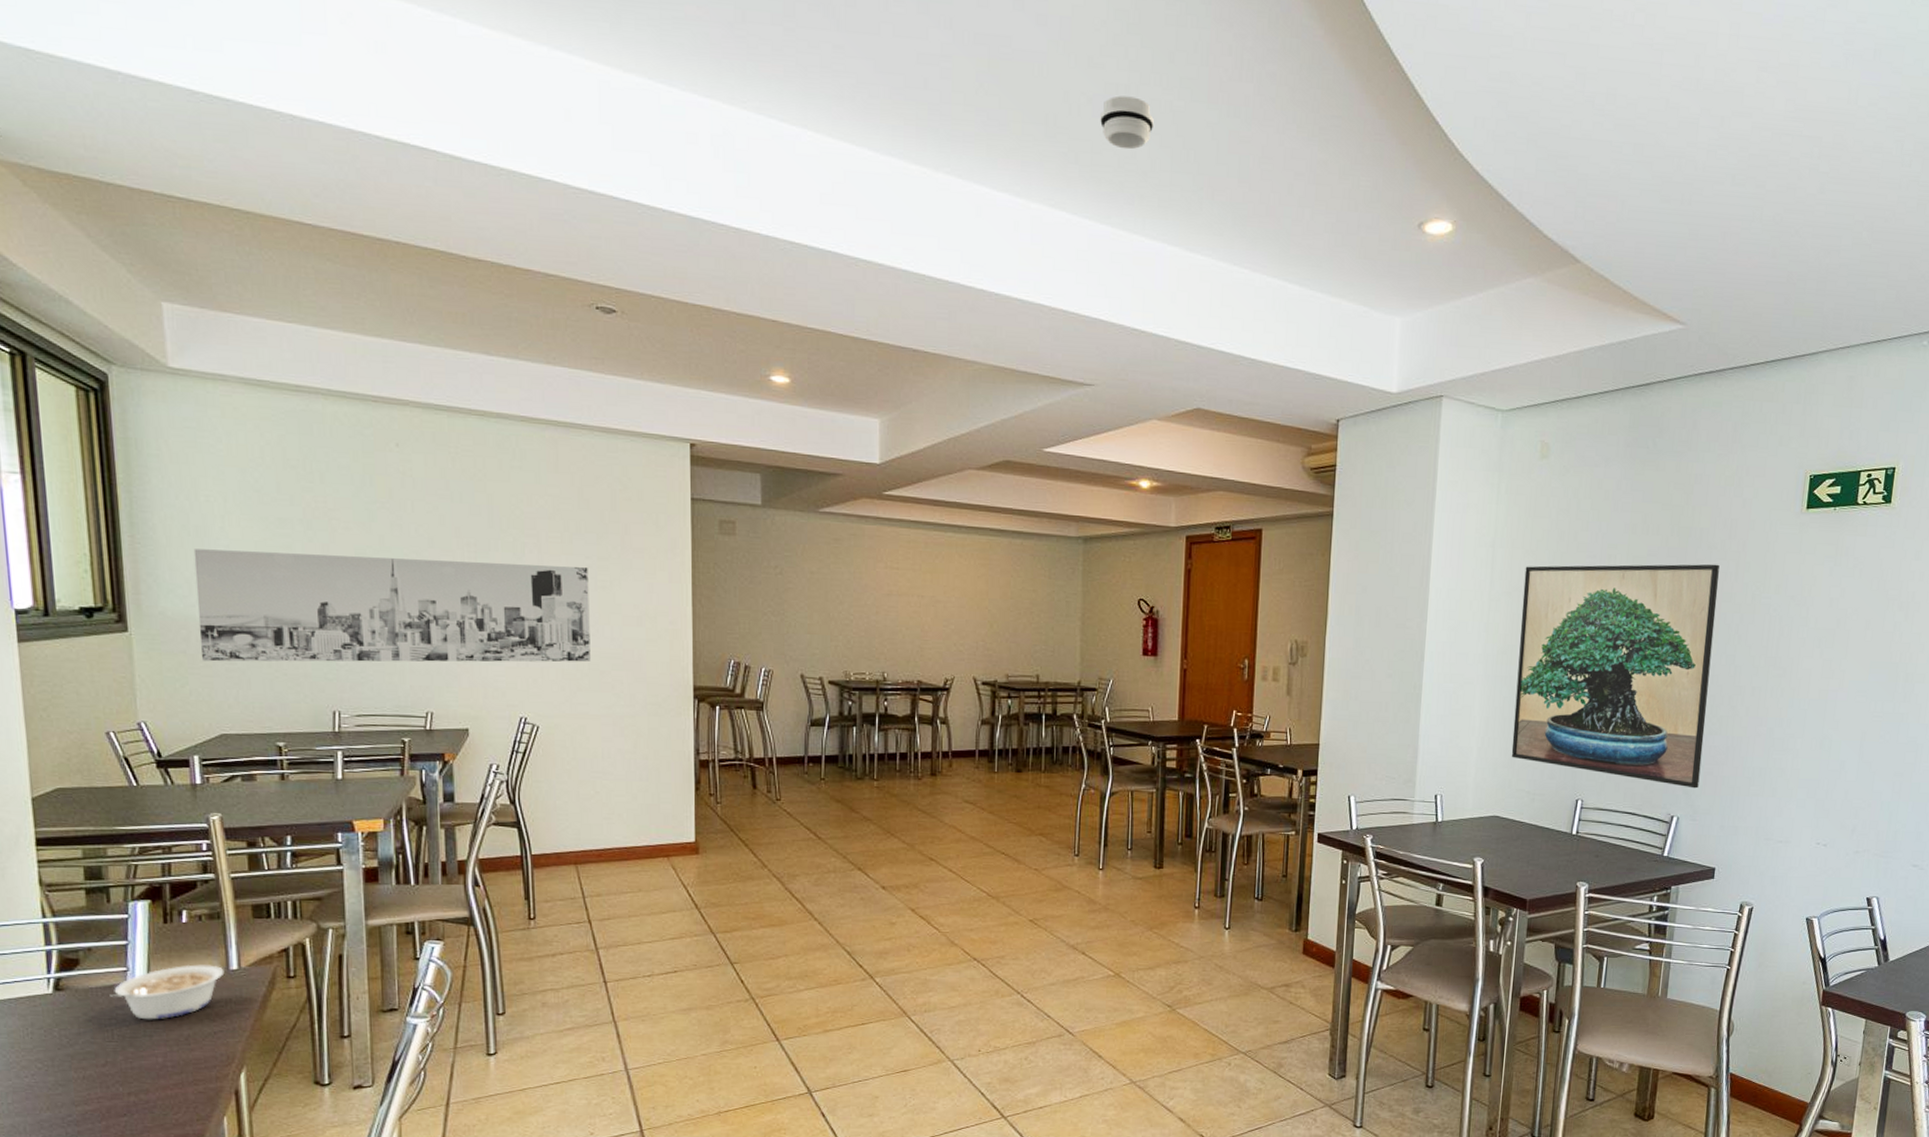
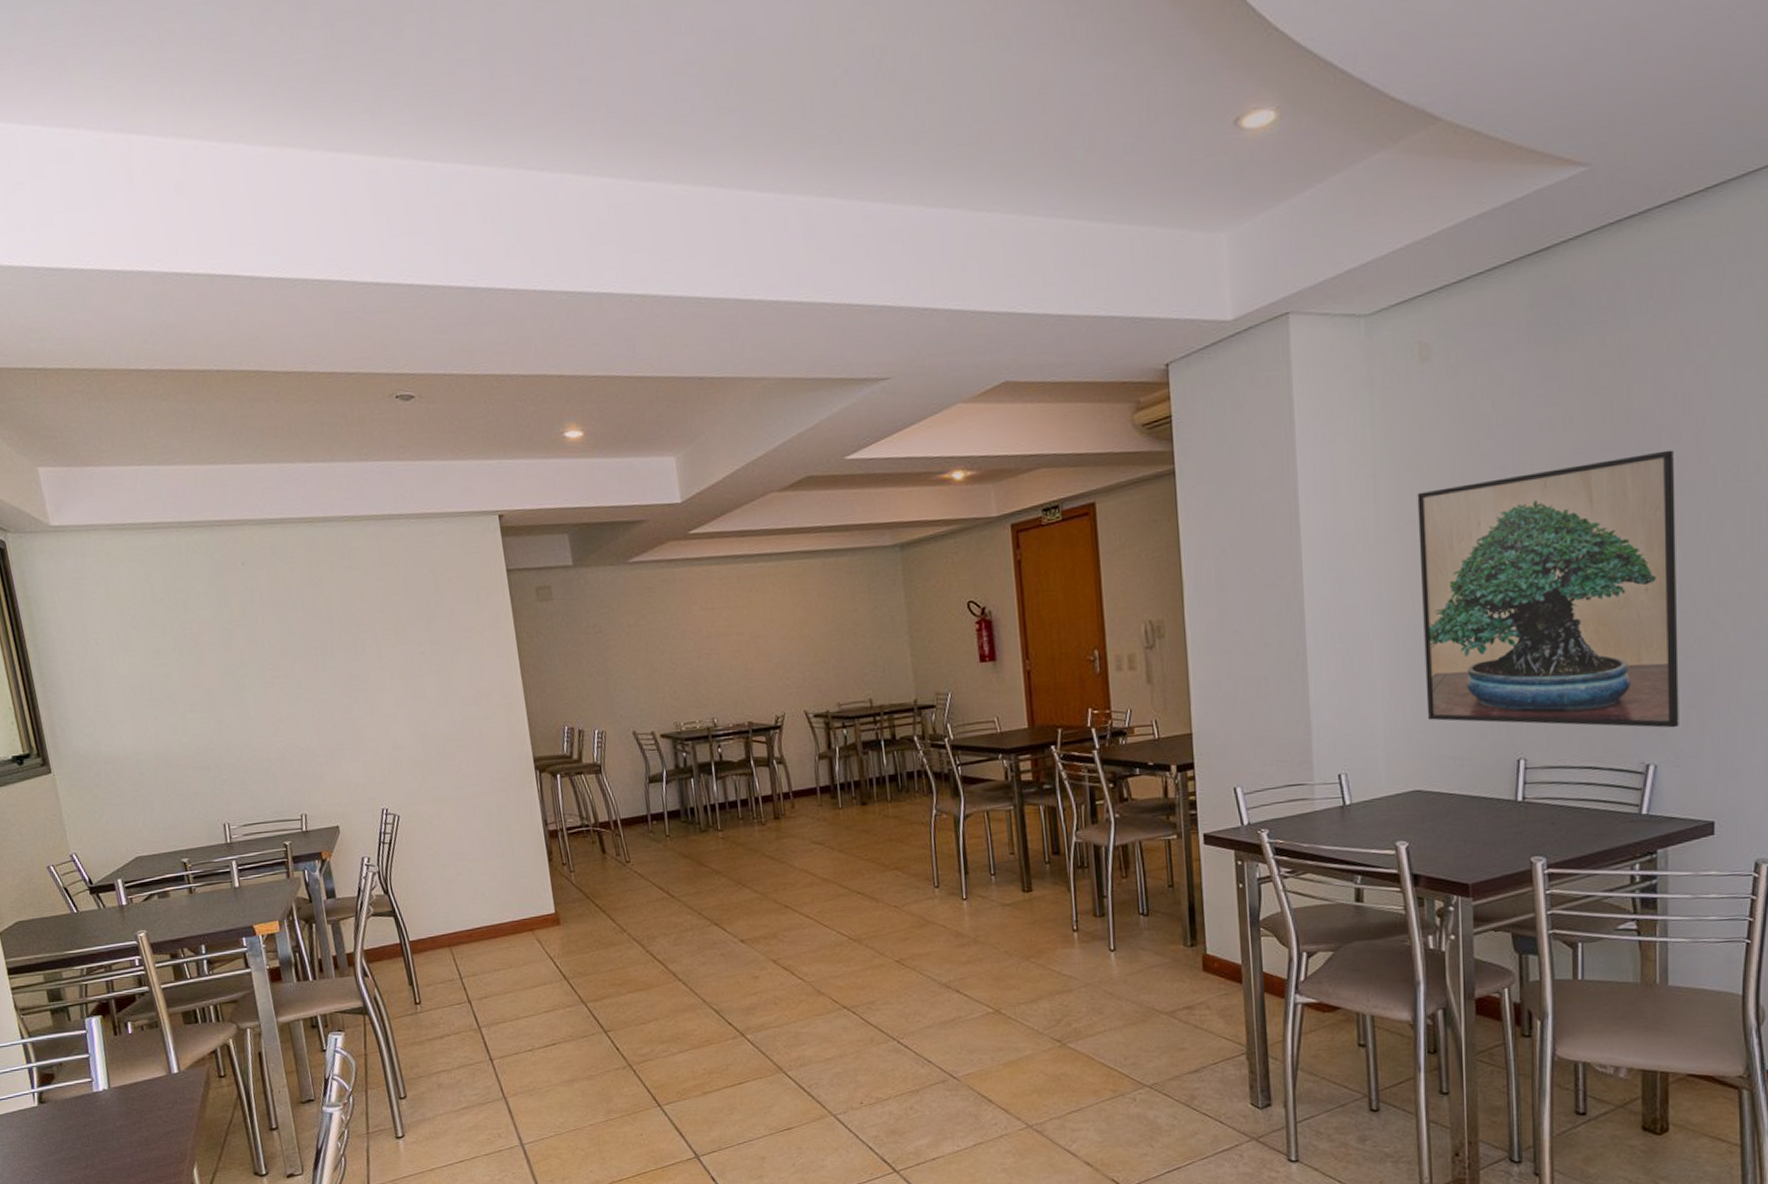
legume: present [109,964,225,1020] -> none [81,1070,168,1125]
wall art: present [193,549,591,662] -> none [92,654,437,792]
smoke detector: present [1100,95,1154,150] -> none [858,55,917,116]

